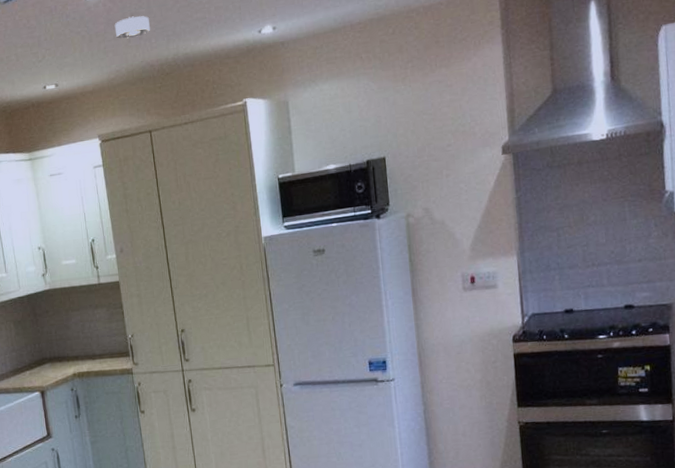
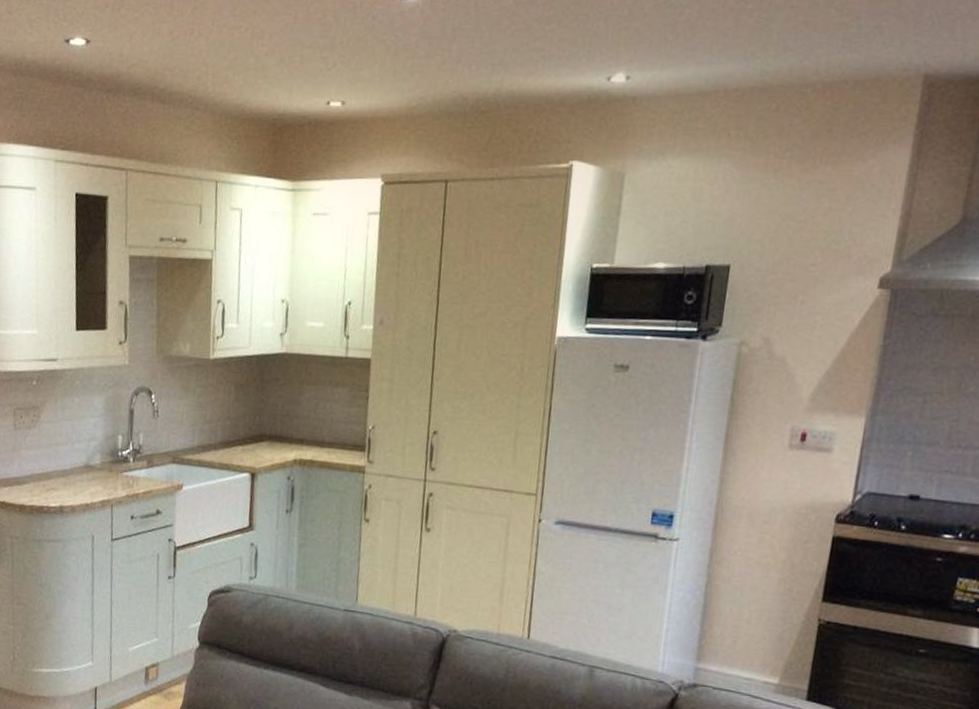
smoke detector: present [114,16,150,39] -> none [428,32,474,59]

